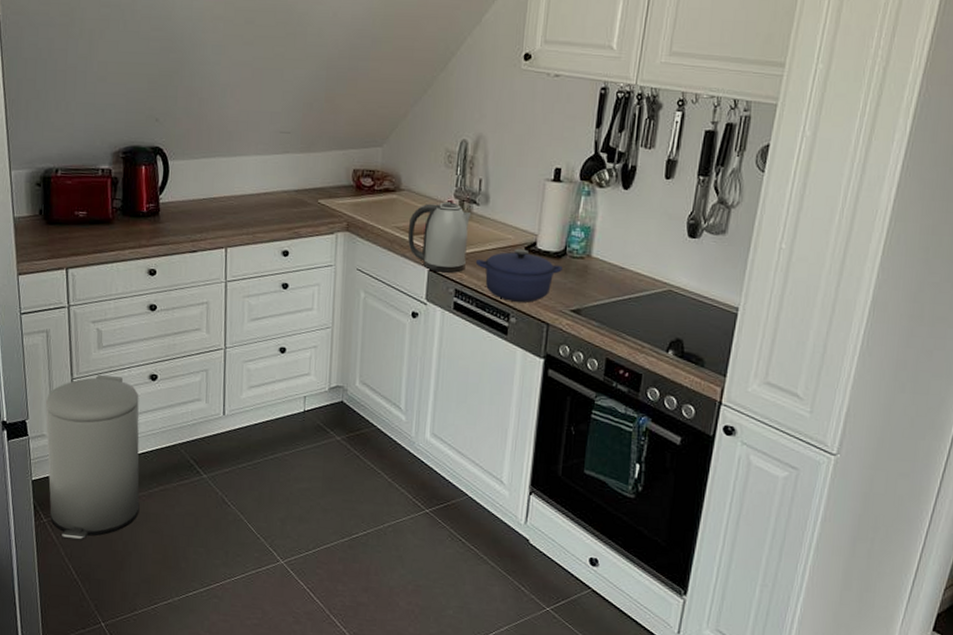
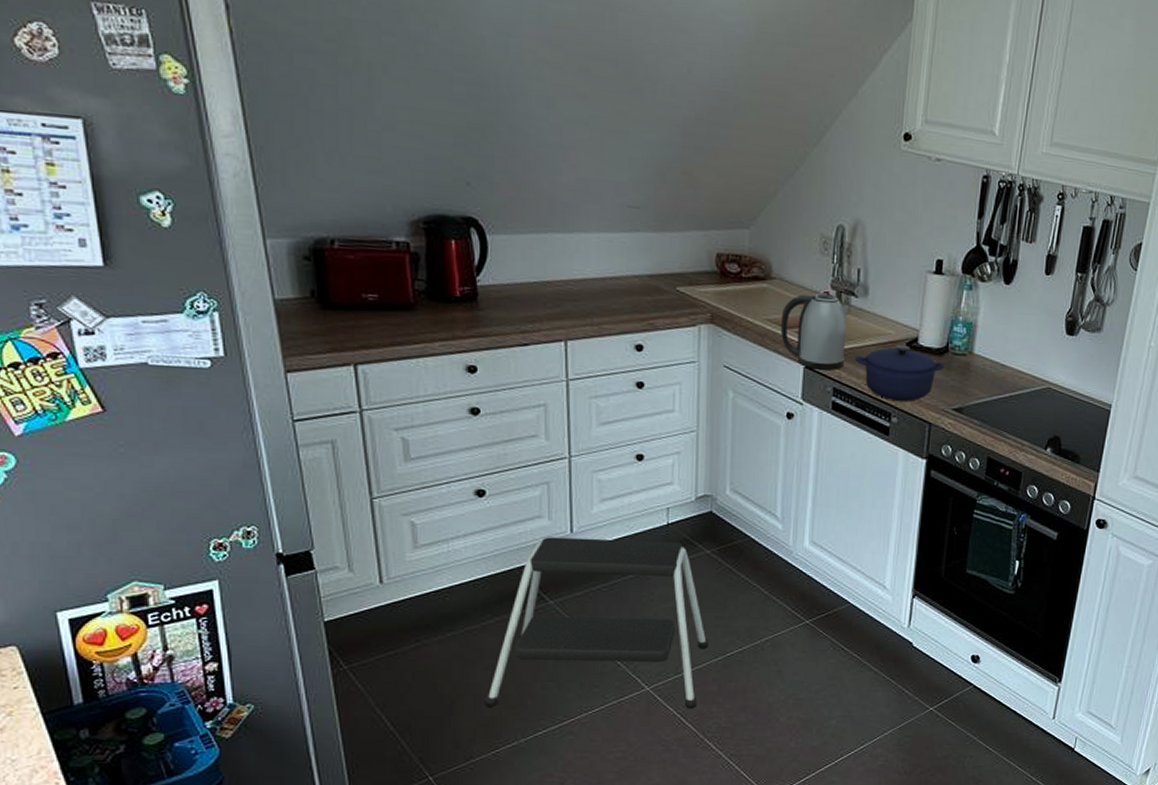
pedal bin: present [45,375,140,540] -> none [336,493,471,686]
step stool: none [148,418,337,585] -> present [485,537,709,709]

